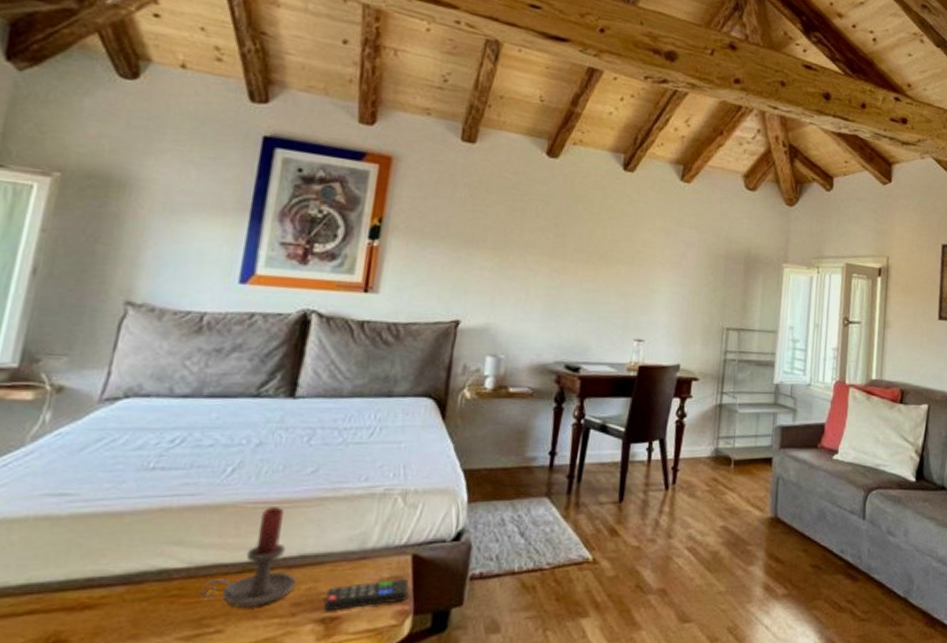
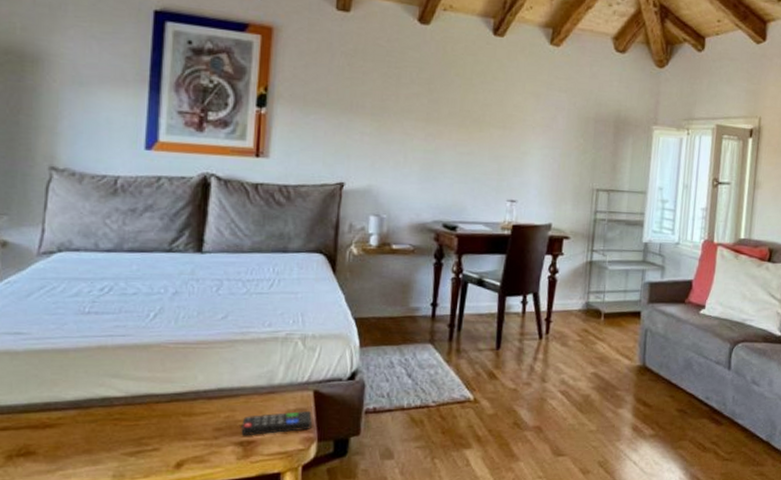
candle holder: present [199,507,297,609] -> none [137,347,217,432]

